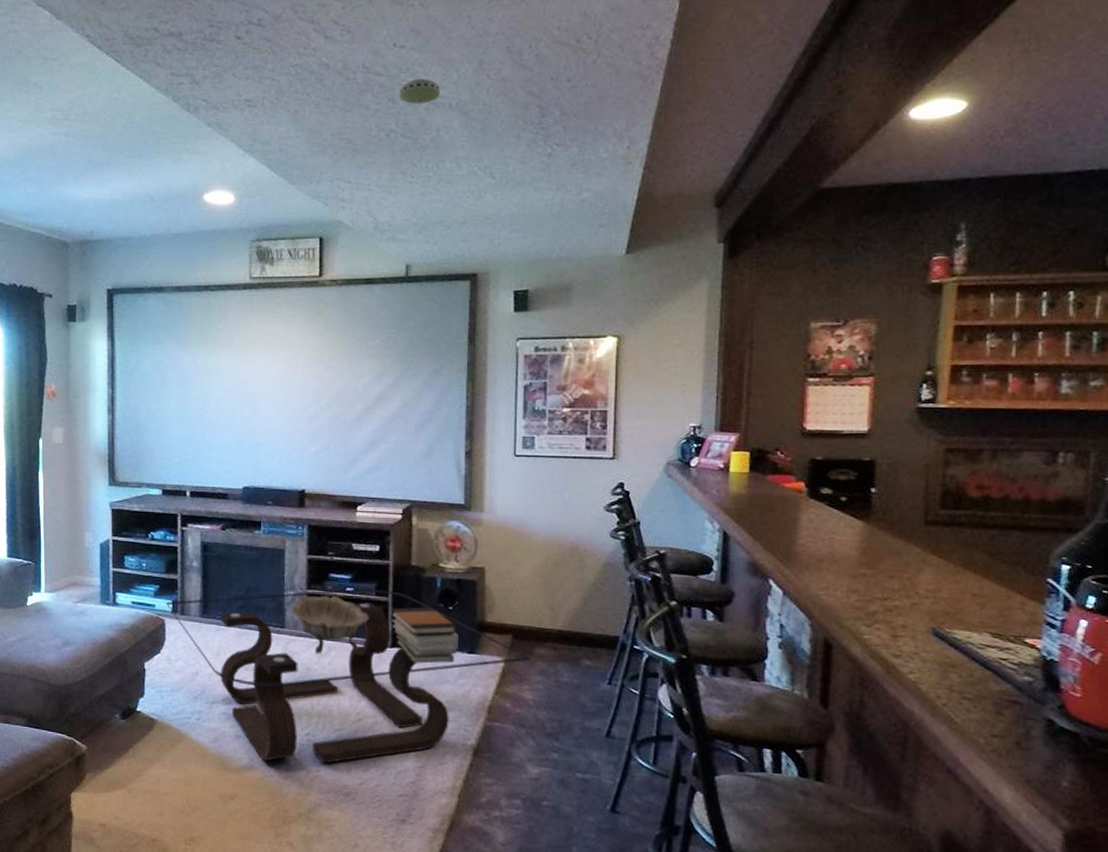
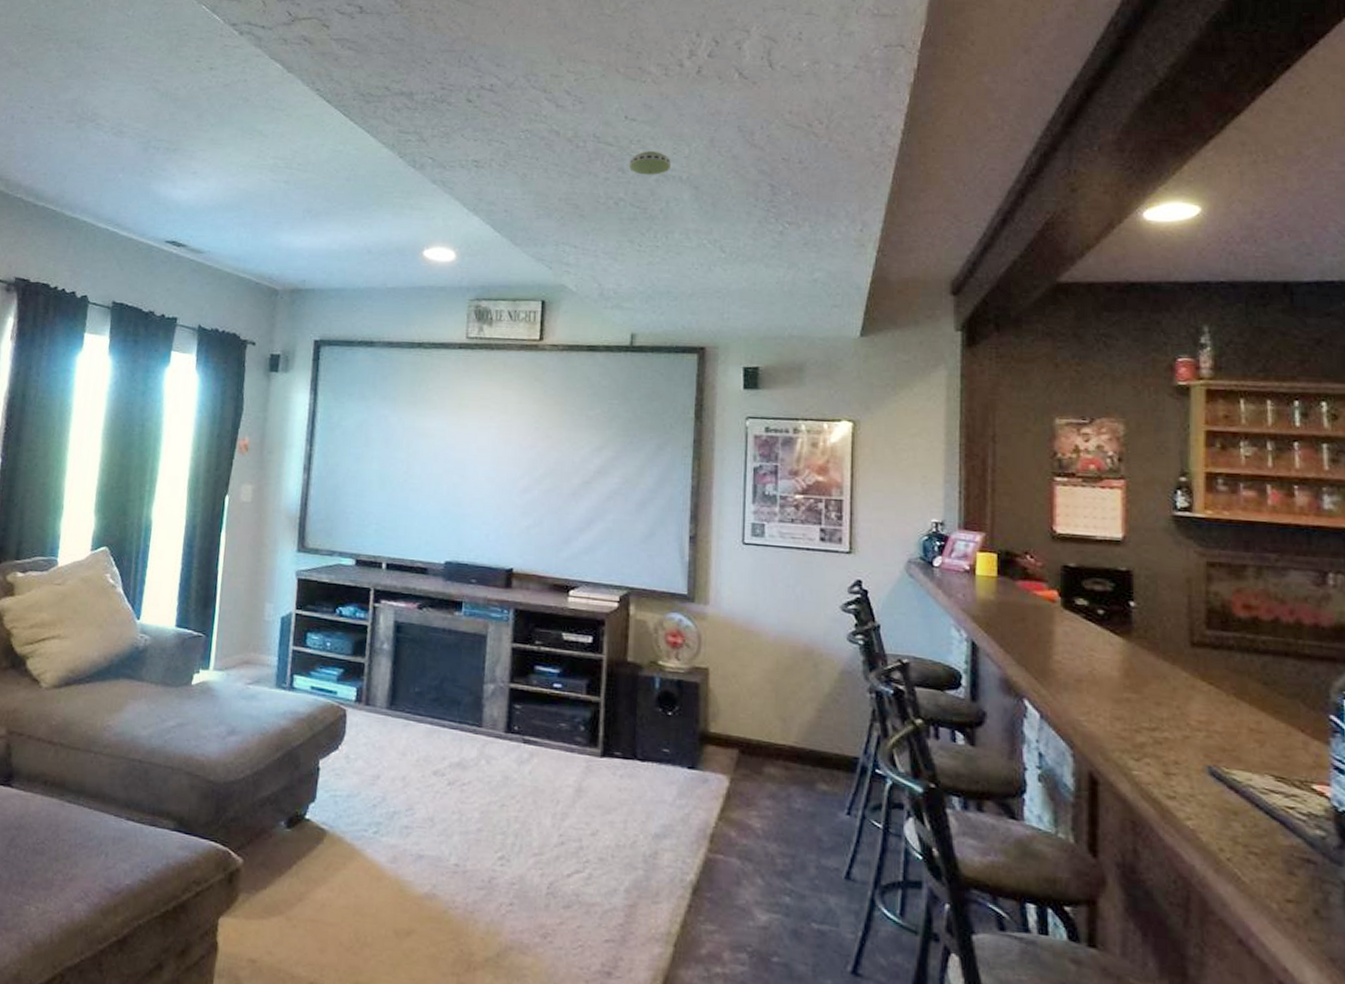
coffee table: present [167,588,531,764] -> none [350,685,760,896]
decorative bowl: present [292,595,369,654] -> none [491,689,578,761]
book stack: present [391,607,458,664] -> none [602,710,678,779]

